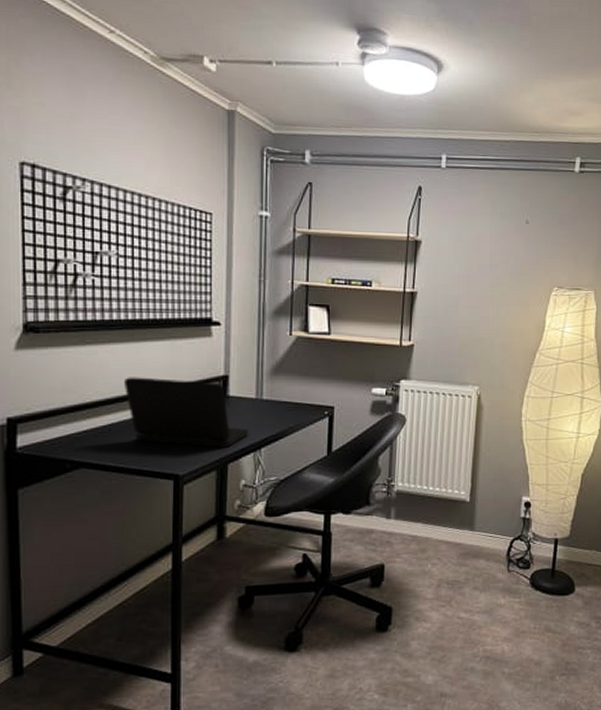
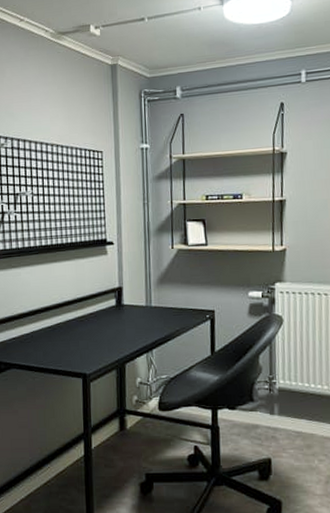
laptop: present [124,377,249,448] -> none [41,292,142,350]

